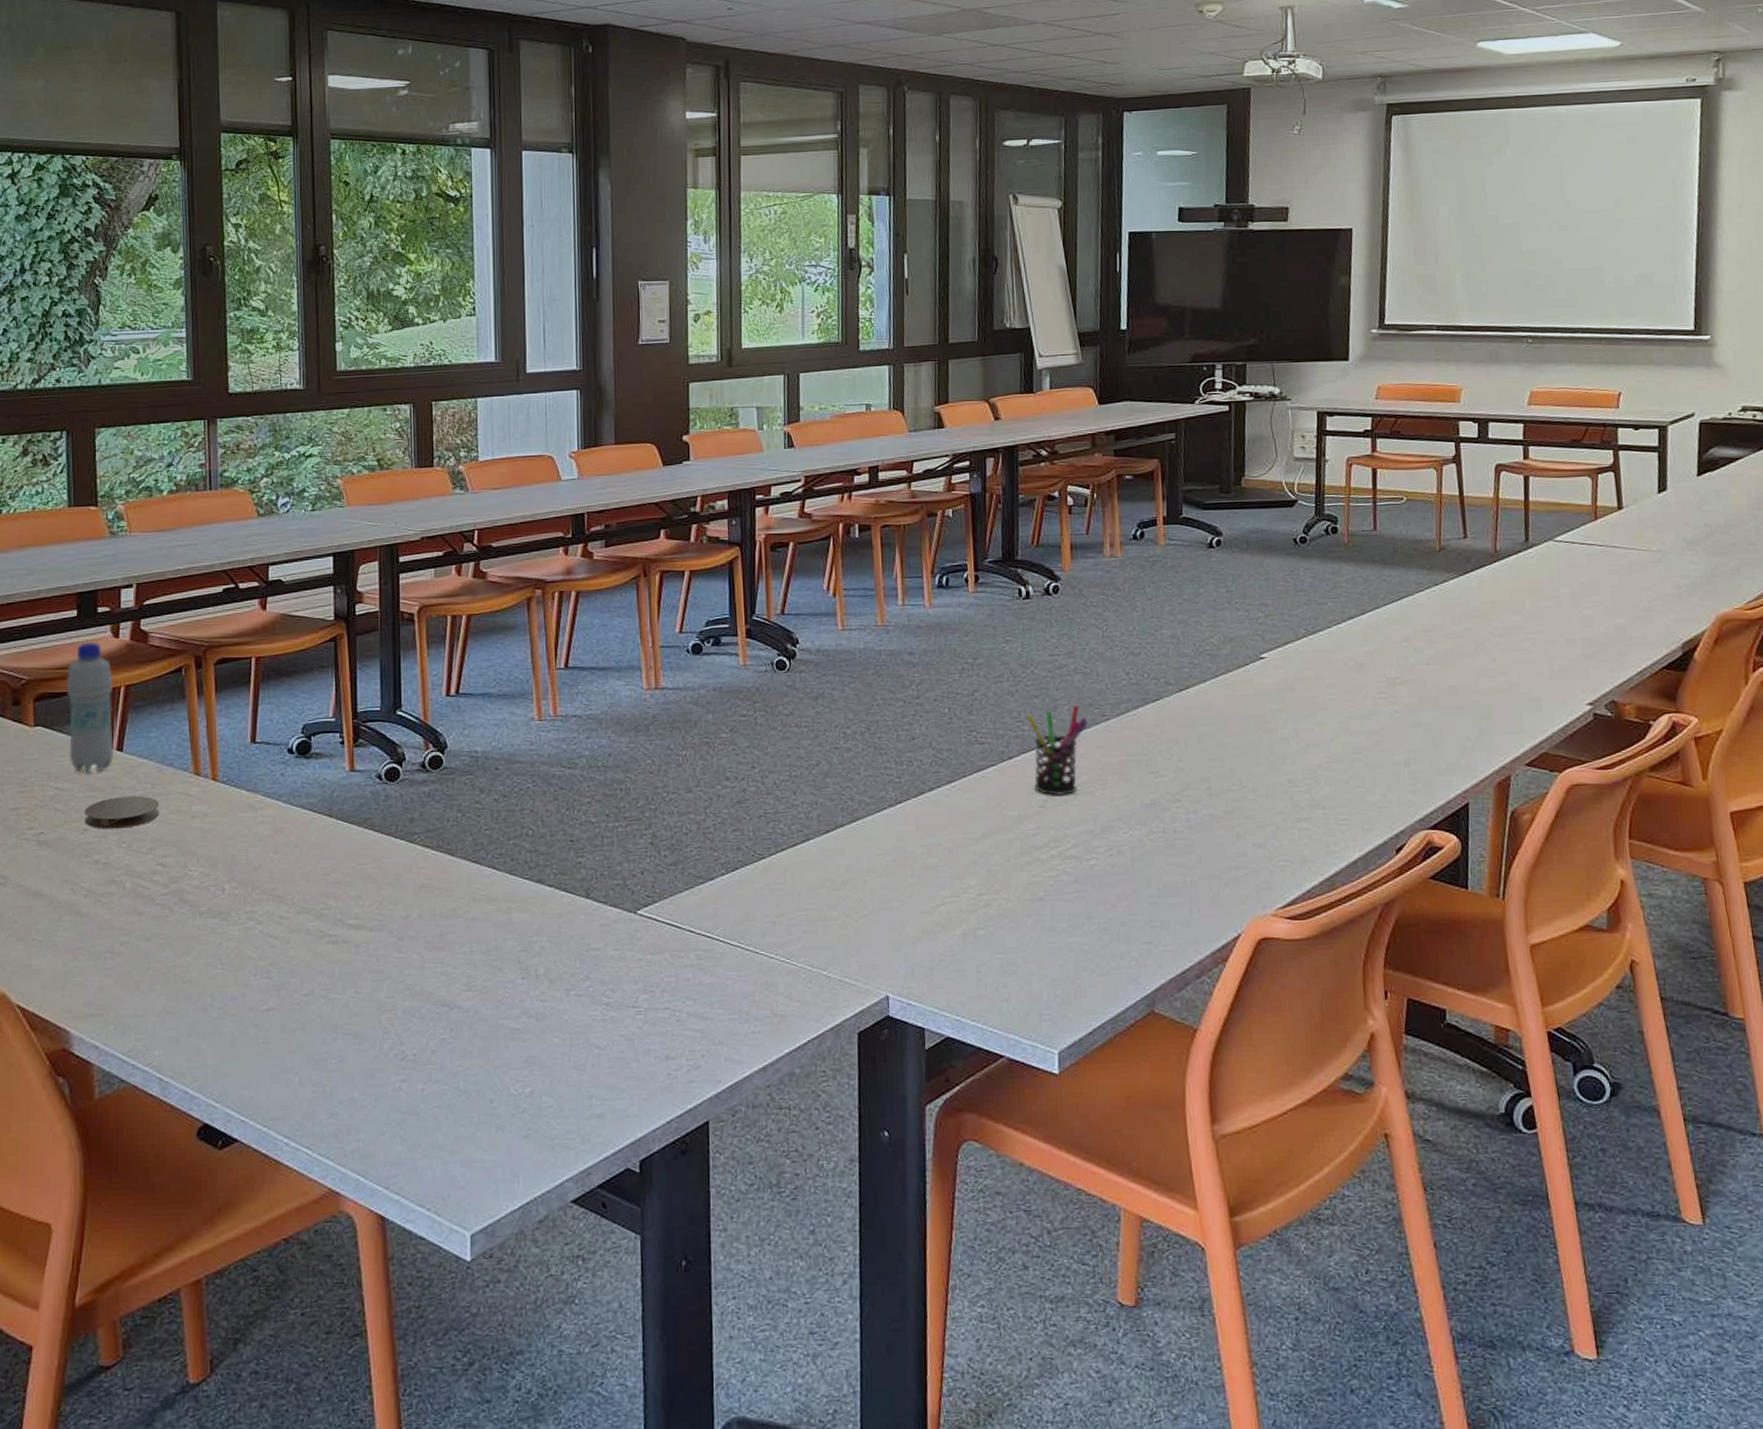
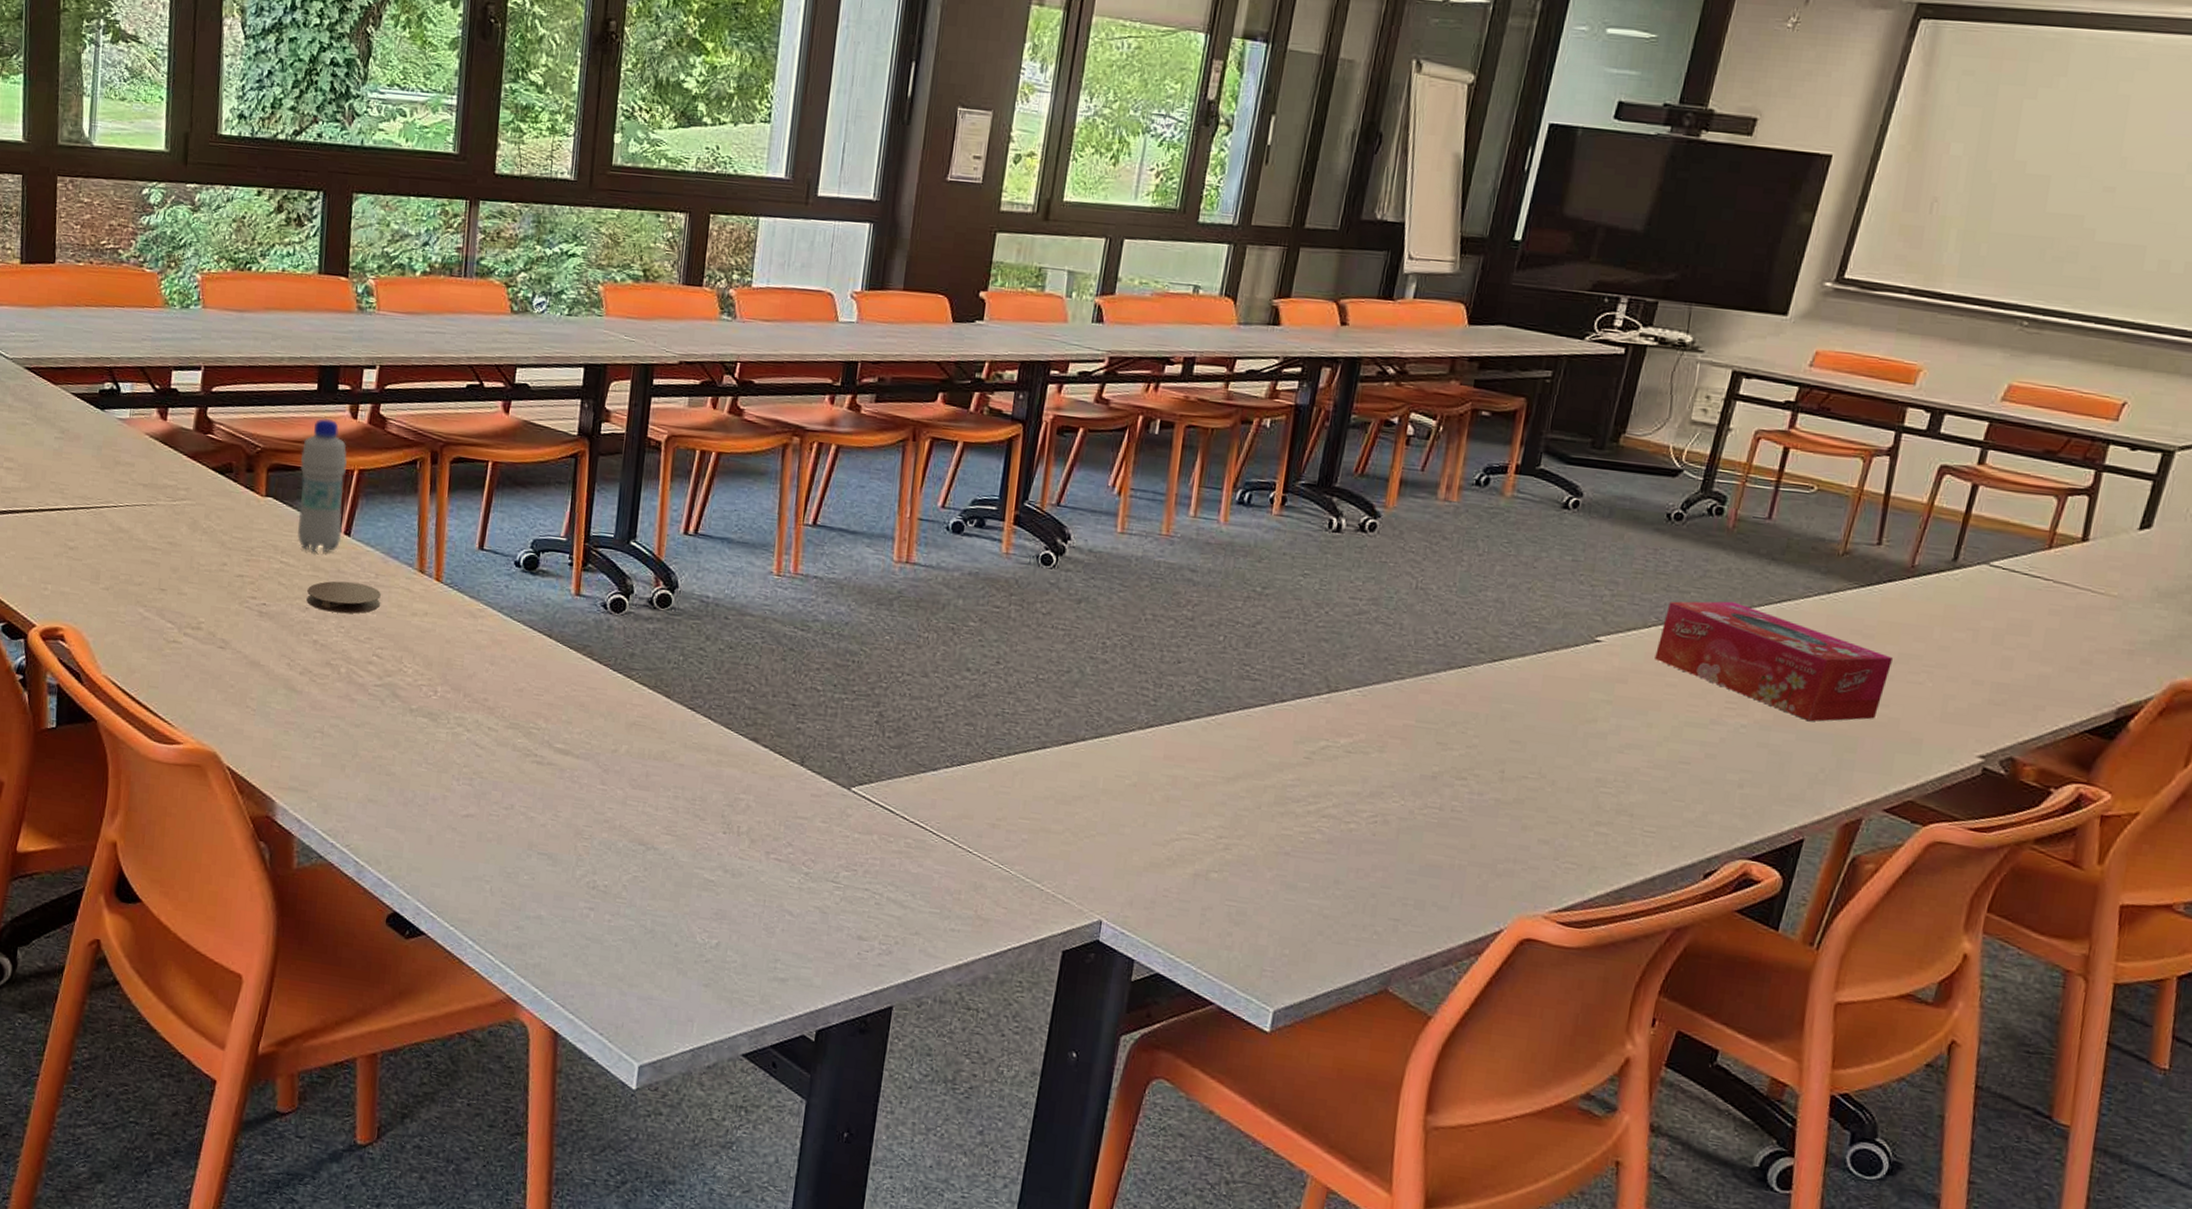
pen holder: present [1026,704,1088,796] -> none [1303,656,1379,751]
tissue box: none [1311,605,1501,698] -> present [1655,601,1893,722]

